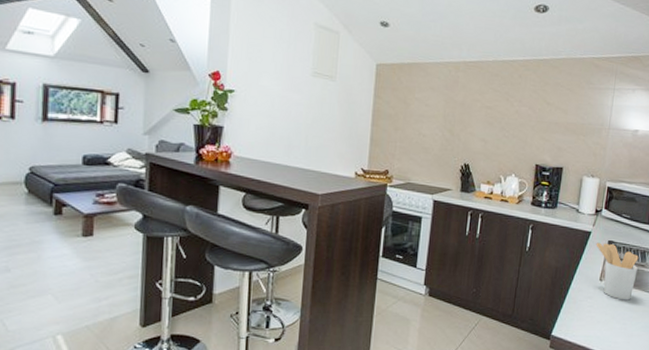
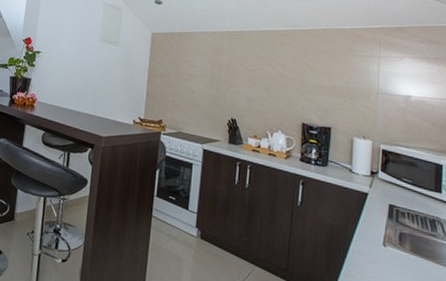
utensil holder: present [596,242,639,301] -> none [375,205,428,272]

